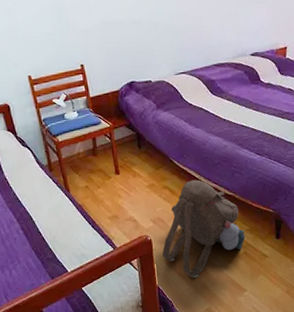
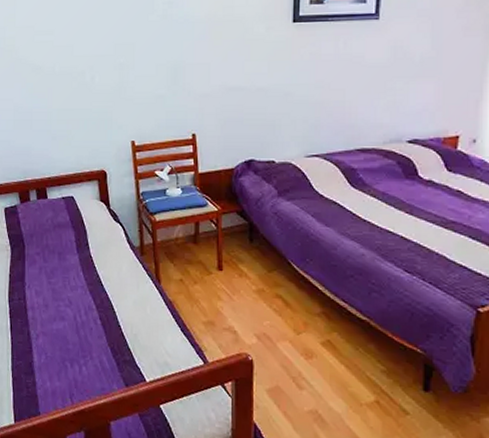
backpack: present [162,179,246,278] -> none [264,292,380,423]

